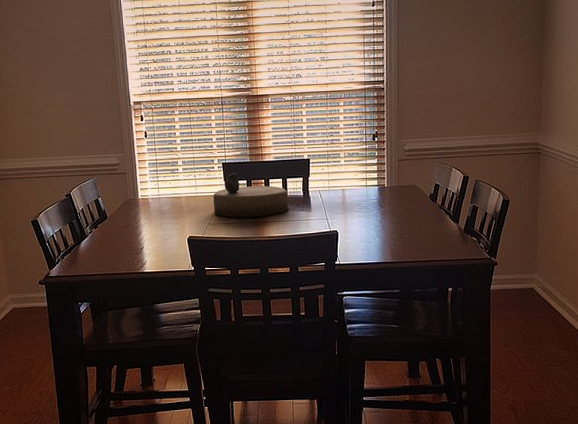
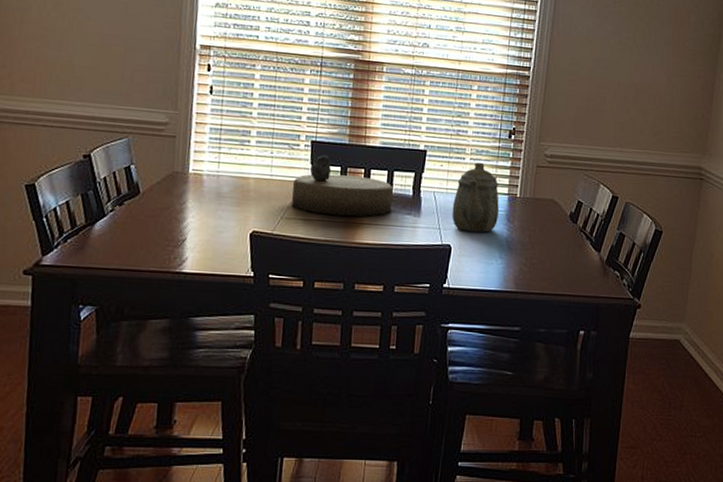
teapot: none [335,162,372,218] -> present [452,162,499,232]

